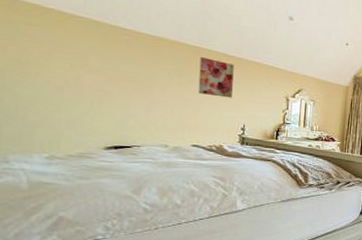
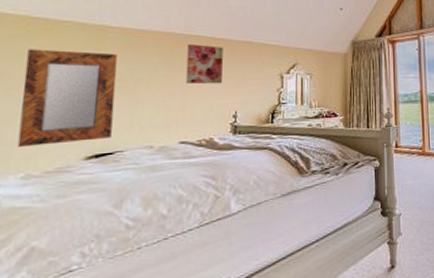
home mirror: none [39,39,132,133] -> present [17,49,117,147]

